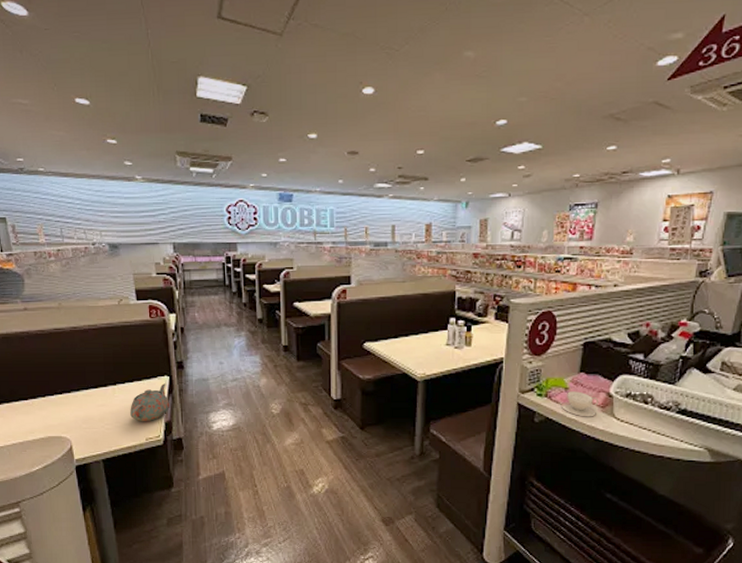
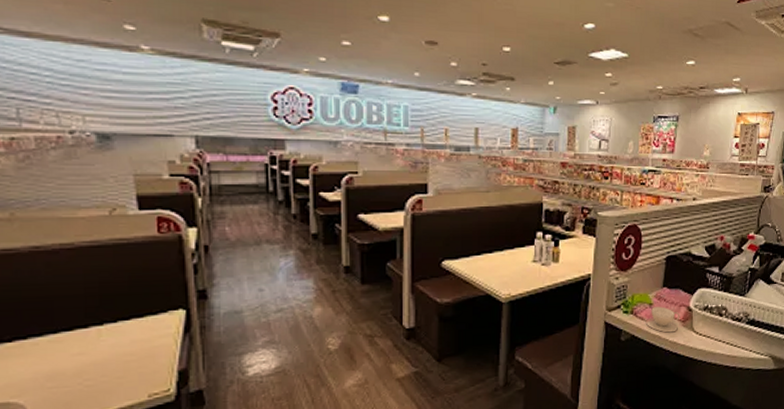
teapot: present [130,383,169,422] -> none [124,319,185,373]

